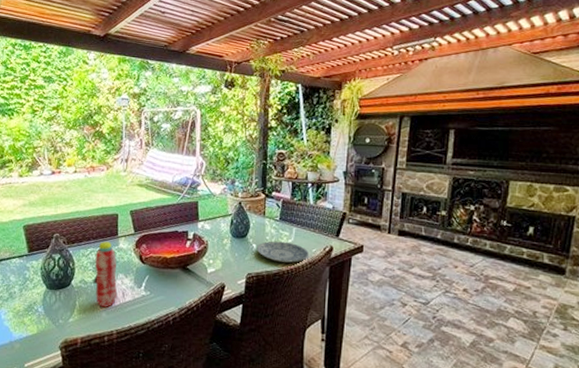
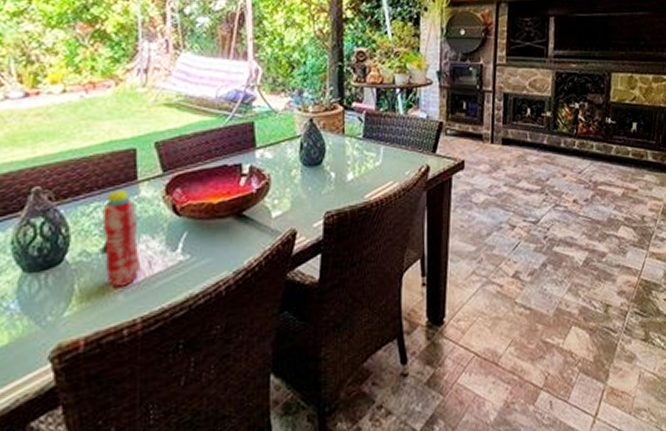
plate: present [256,241,309,263] -> none [335,165,401,192]

